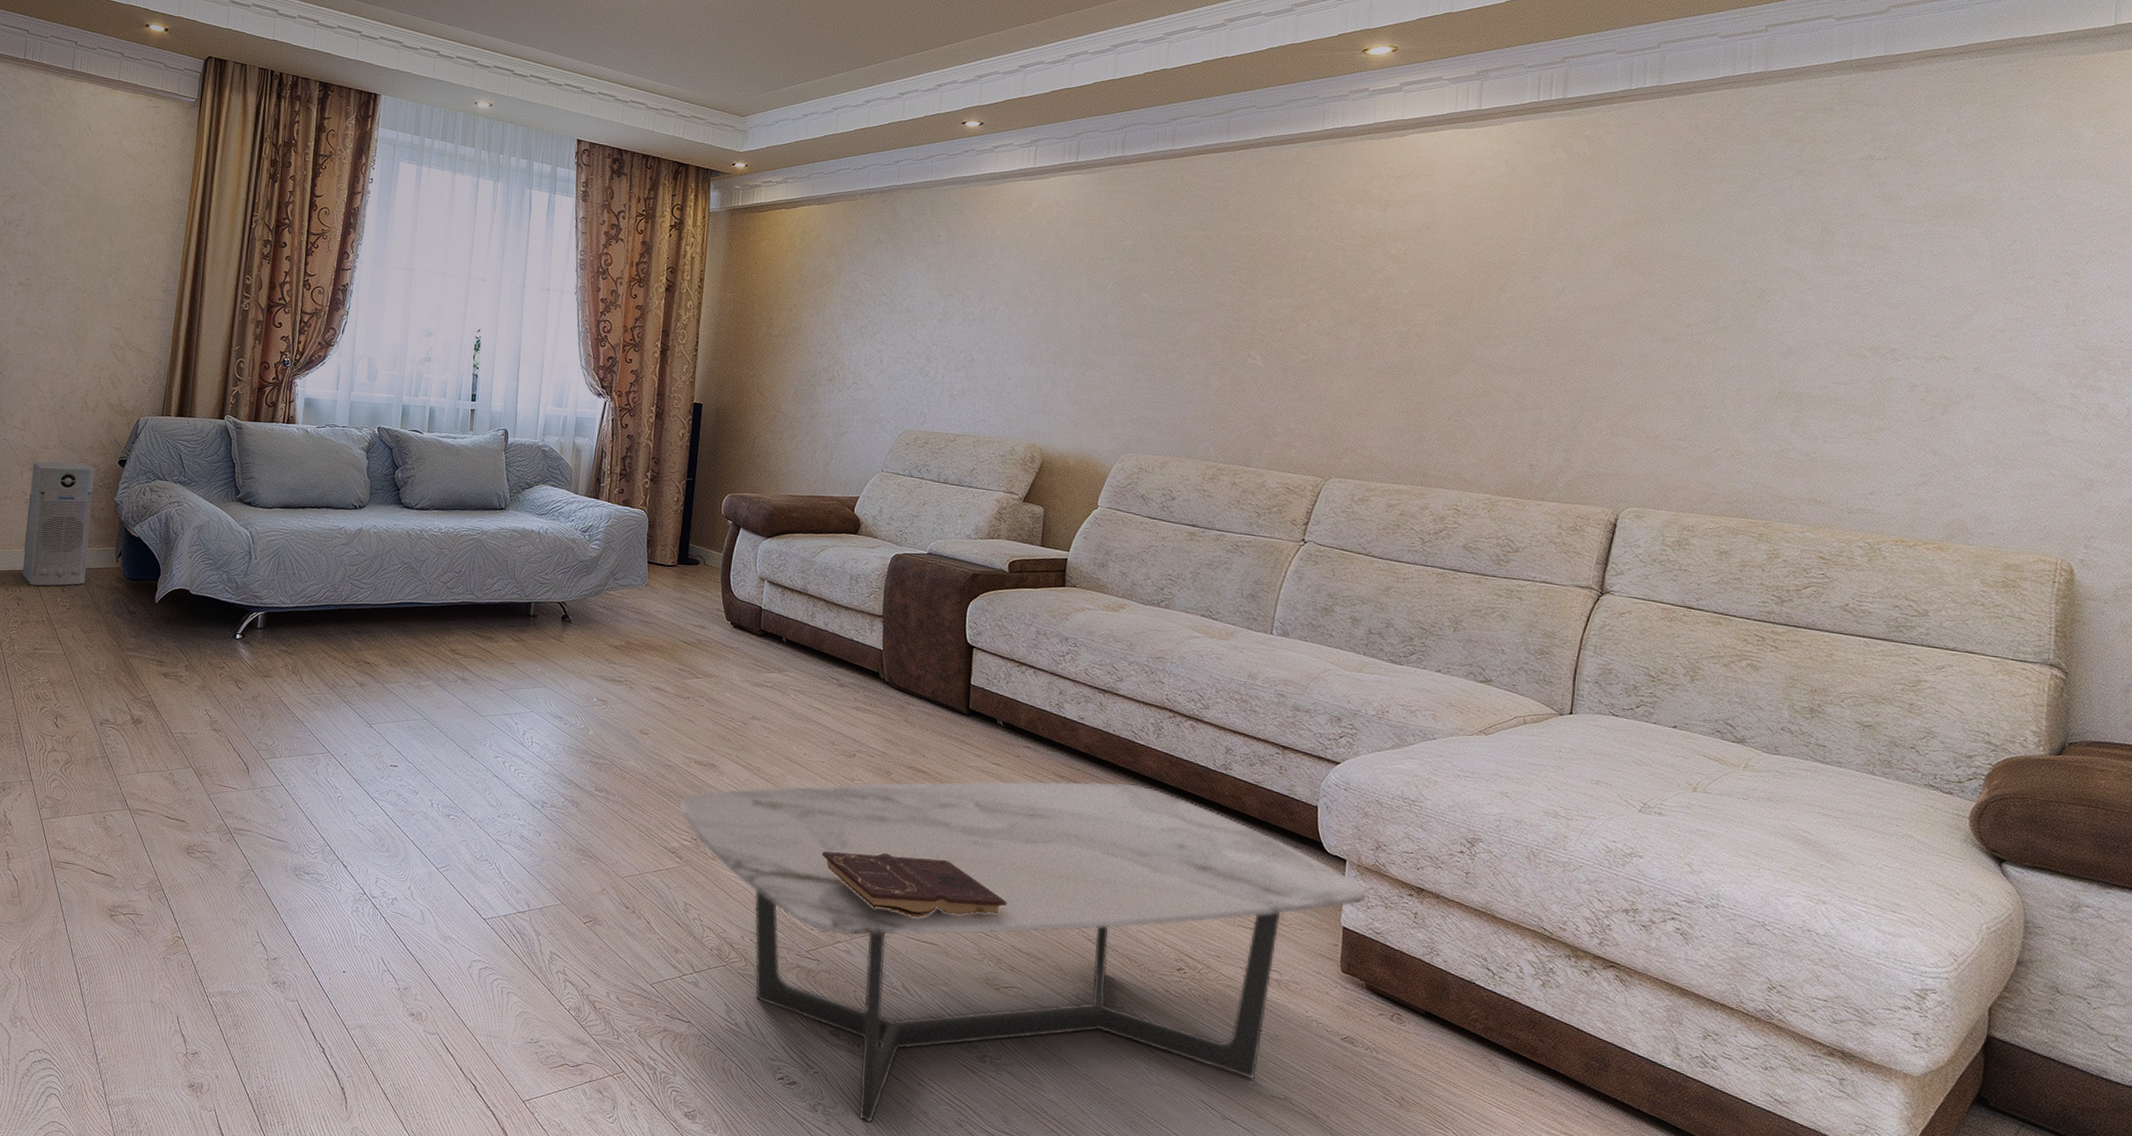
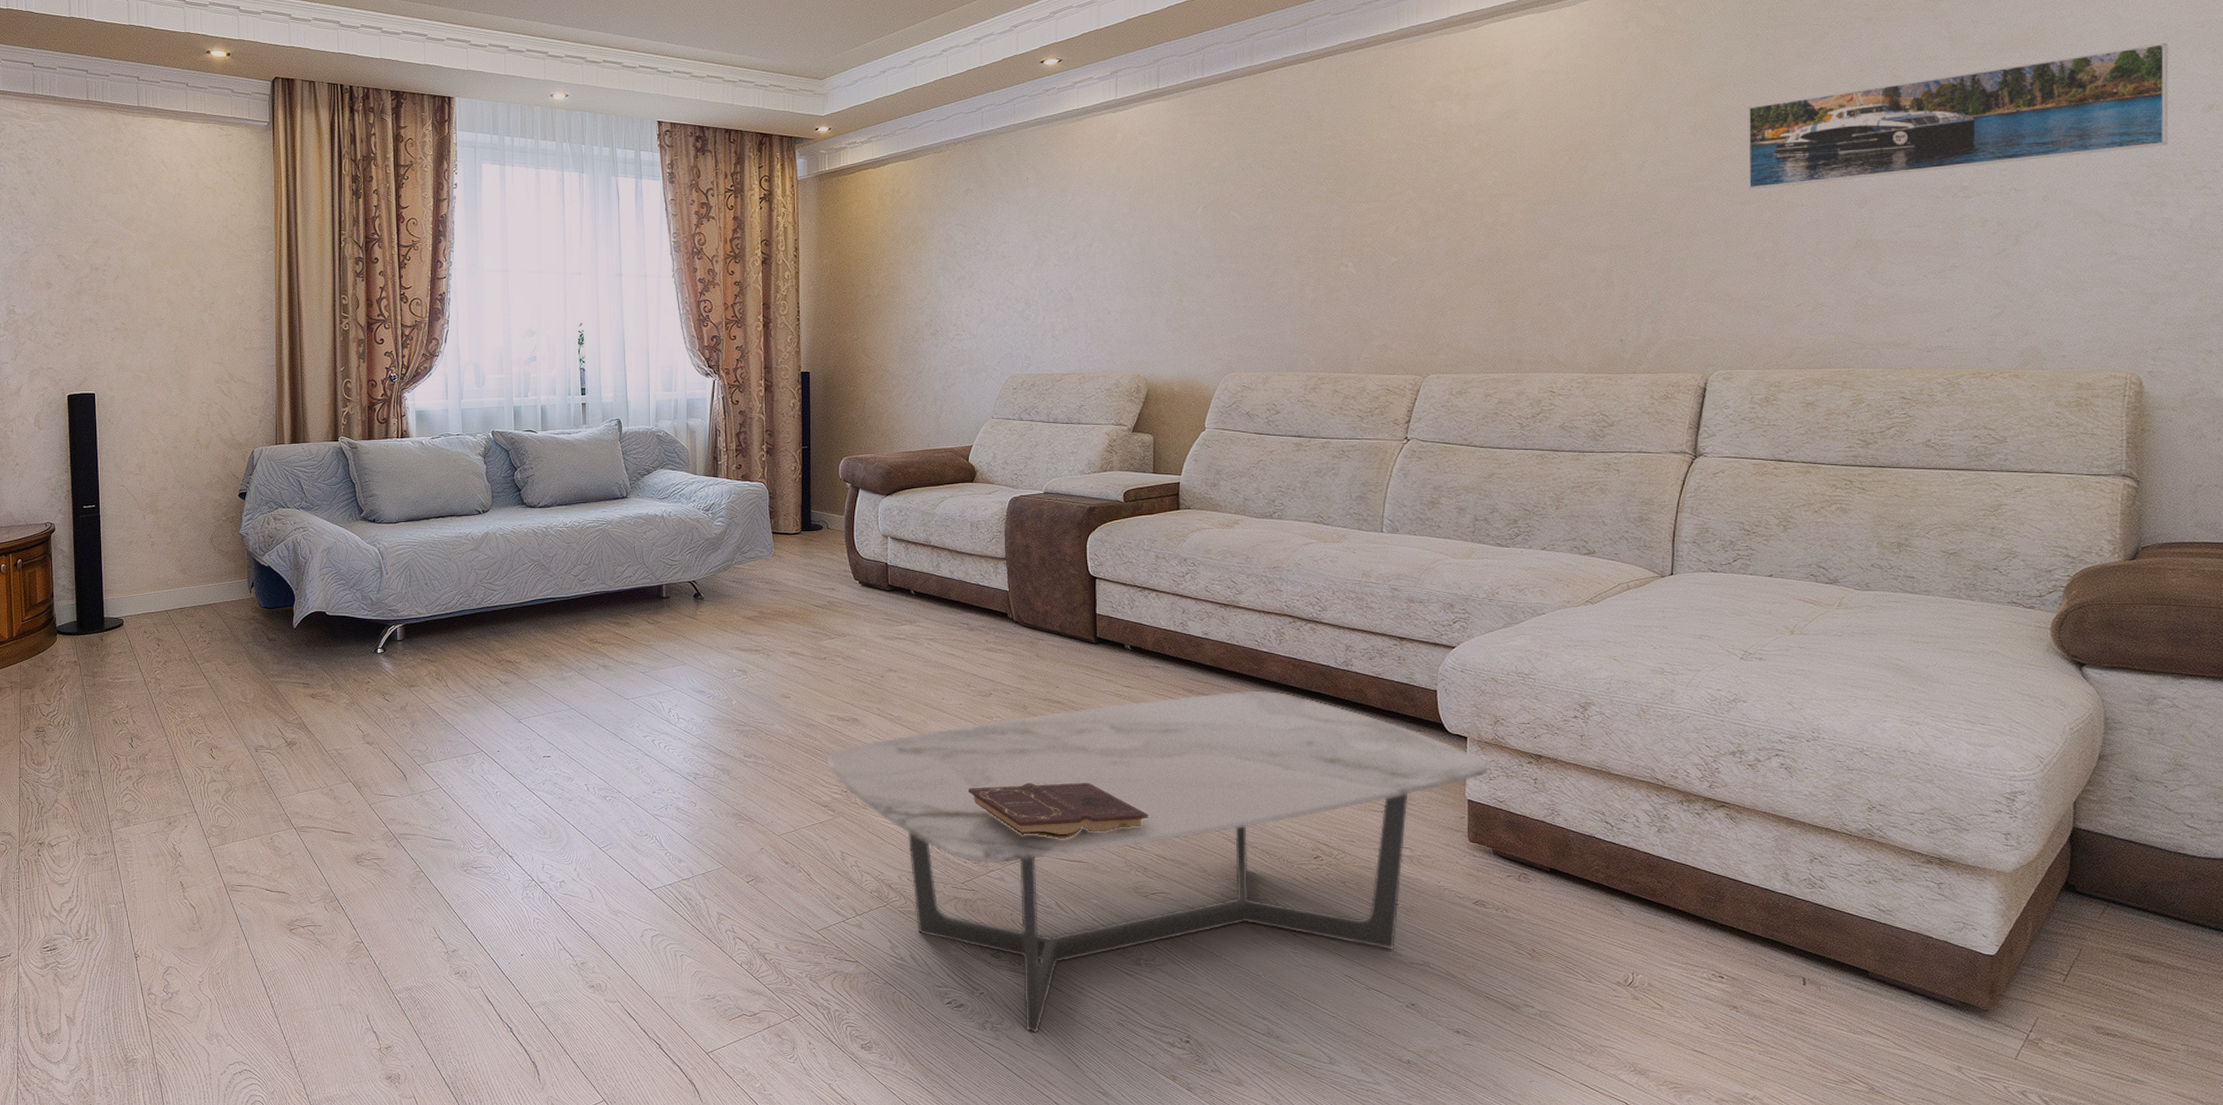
air purifier: present [22,461,95,586] -> none [154,500,222,625]
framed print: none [1669,226,2108,331] -> present [1747,43,2169,190]

